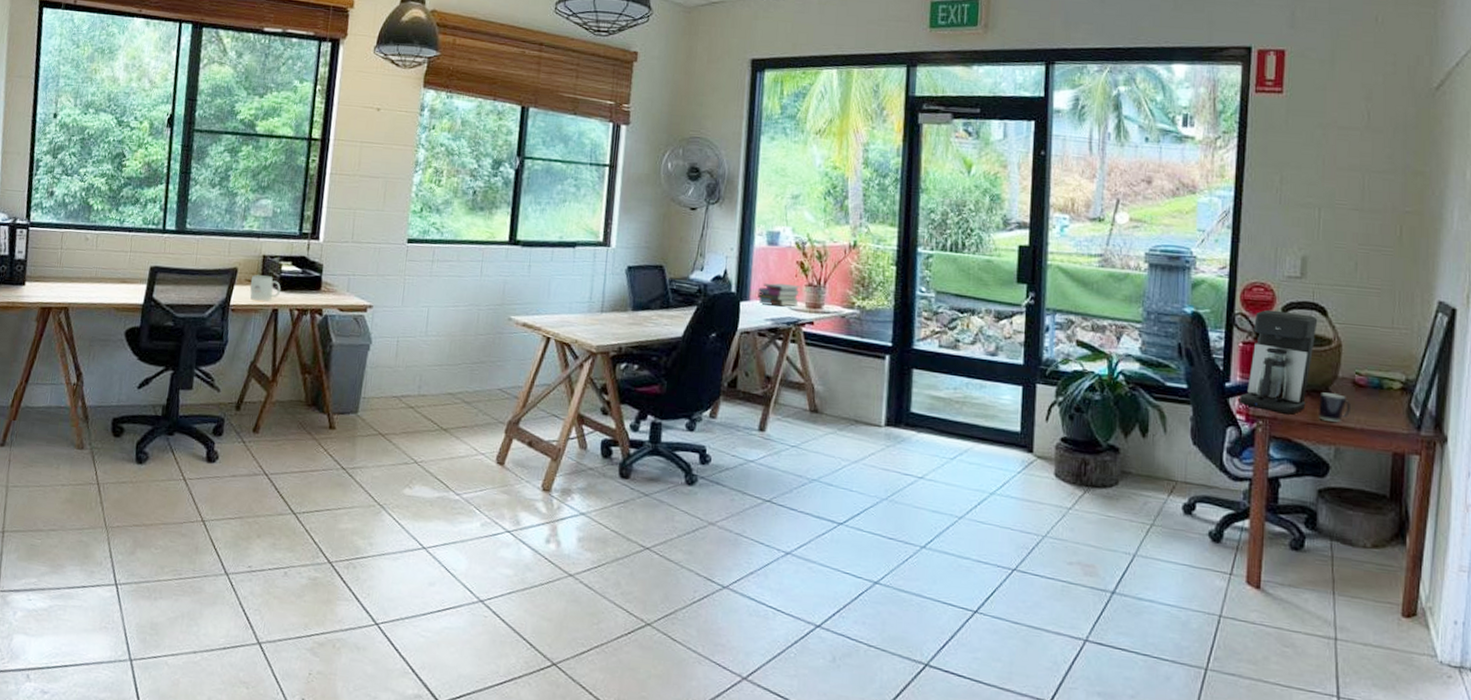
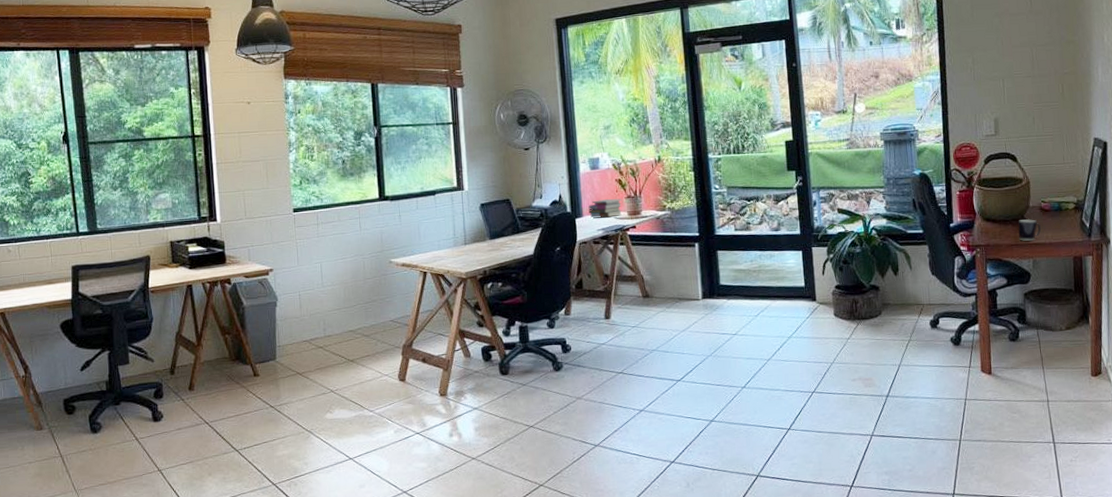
mug: present [249,275,281,303] -> none [163,258,192,282]
coffee maker: present [1240,309,1318,415] -> none [961,162,1011,241]

